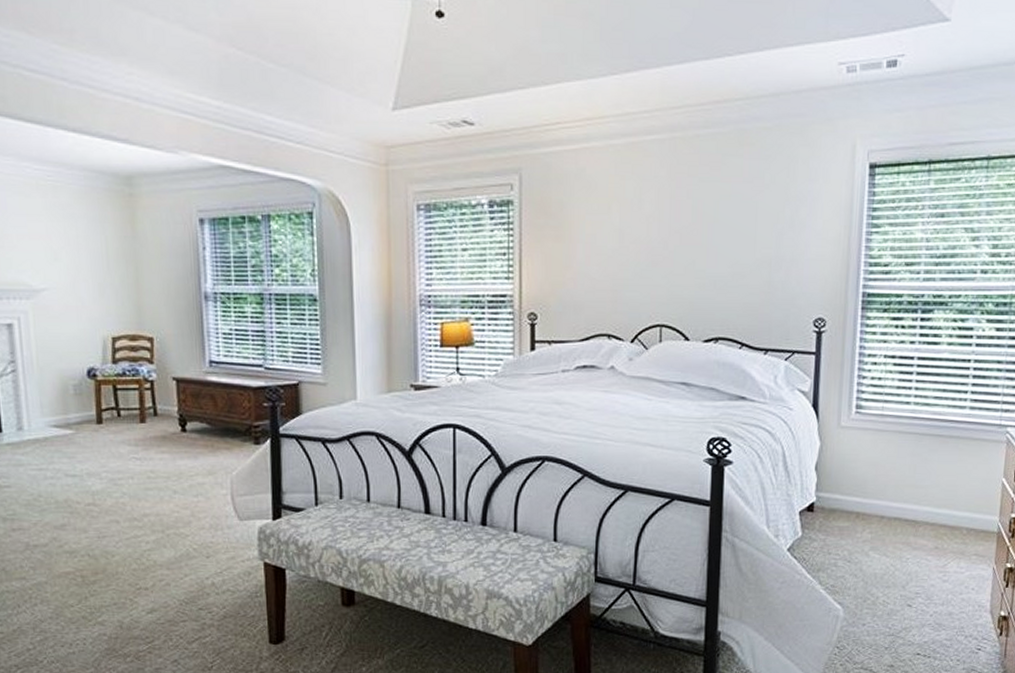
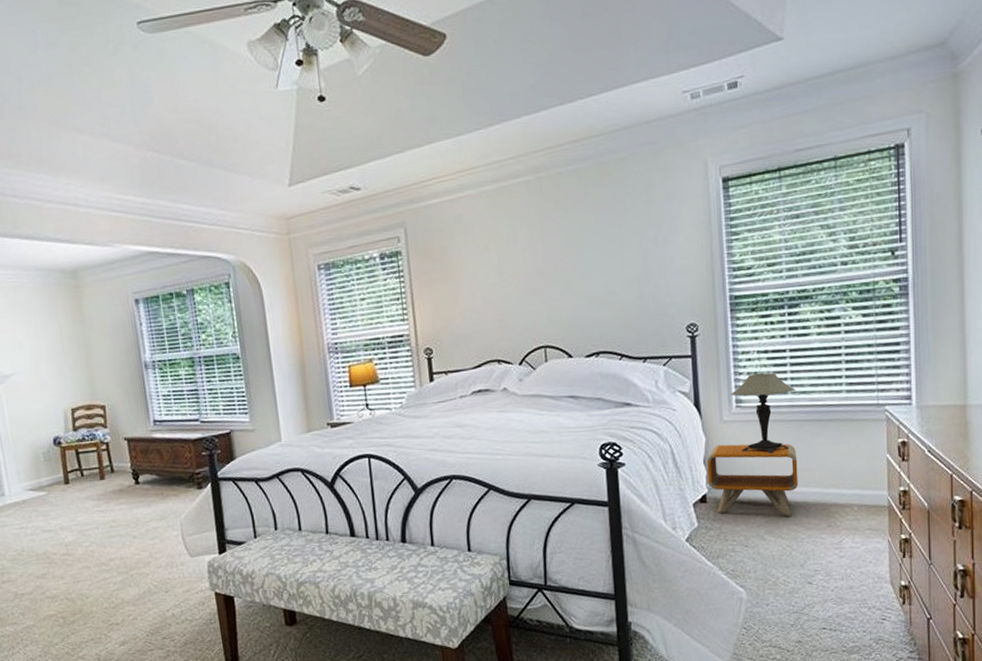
nightstand: none [817,451,912,534] -> present [707,443,798,517]
table lamp: none [852,379,919,467] -> present [731,373,796,454]

